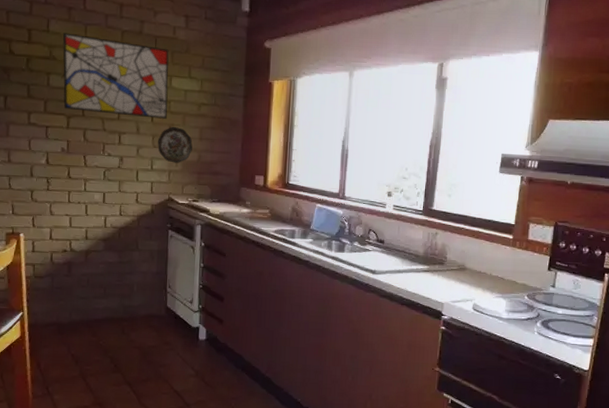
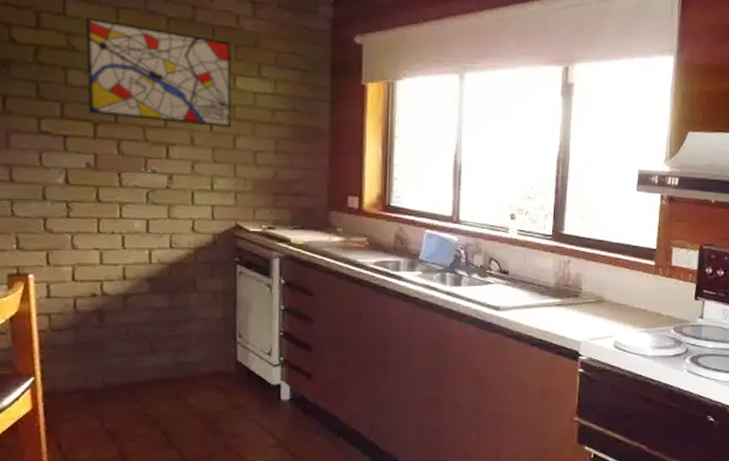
decorative plate: present [158,126,193,163] -> none [219,136,266,182]

